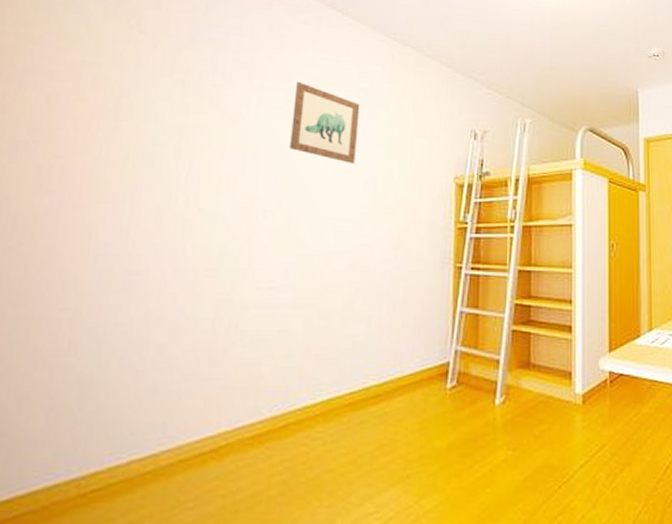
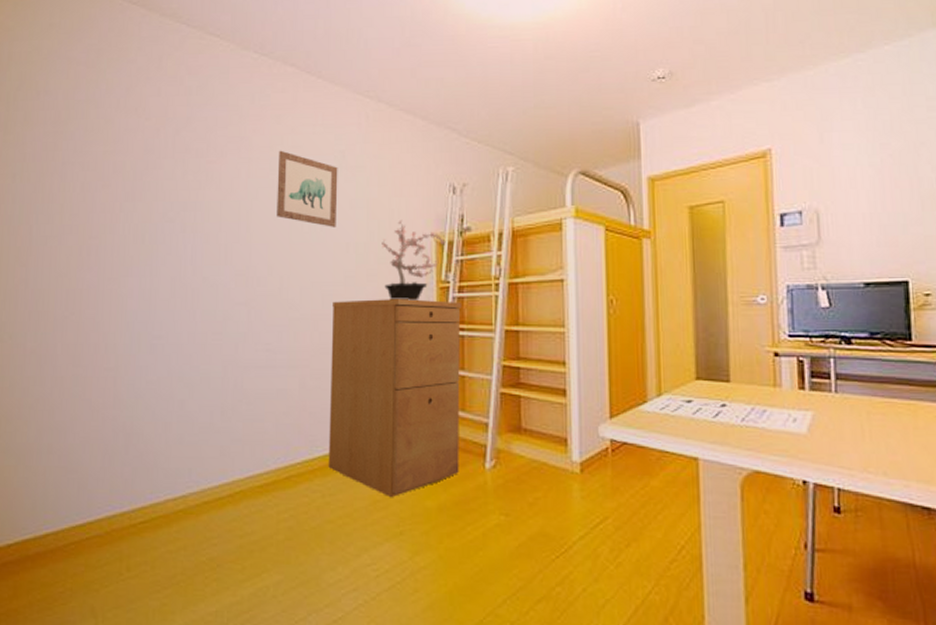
filing cabinet: none [332,237,479,441] -> present [328,299,462,498]
potted plant: none [401,160,466,240] -> present [382,219,446,300]

